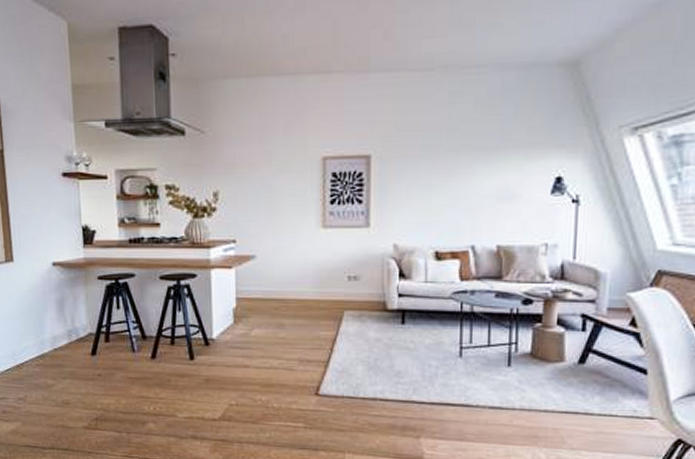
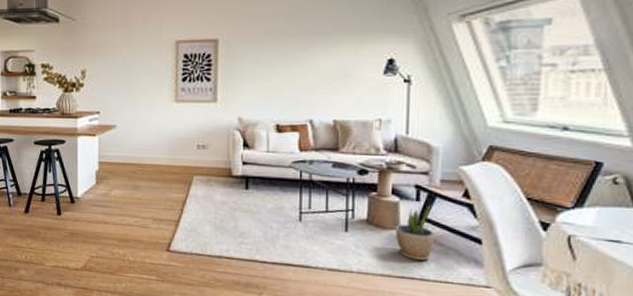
potted plant: none [559,335,599,394] -> present [395,205,434,261]

